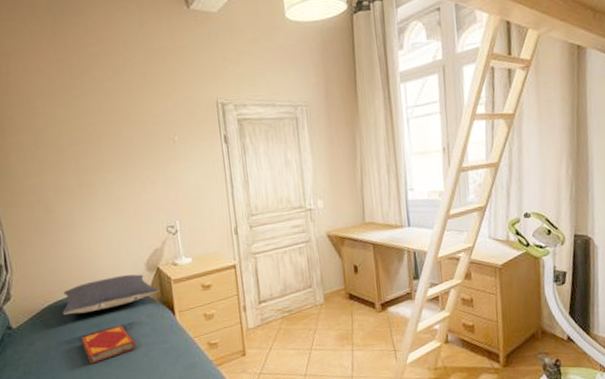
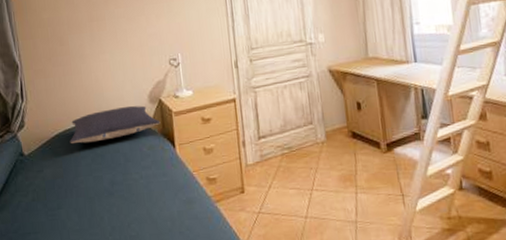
hardback book: present [81,326,136,364] -> none [86,156,137,194]

